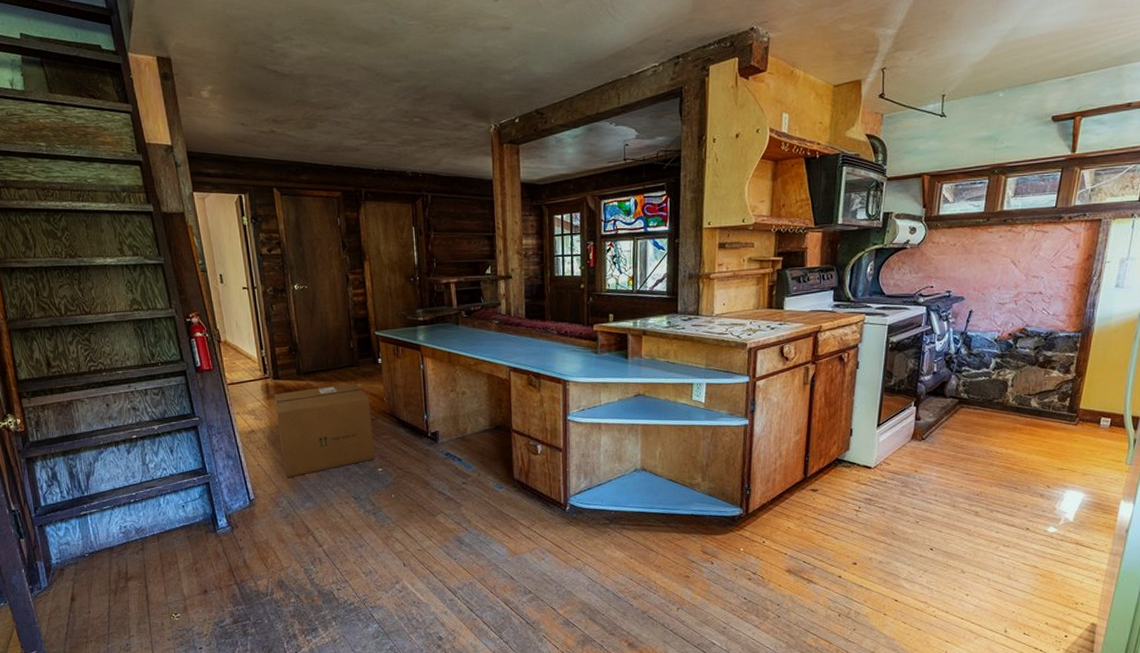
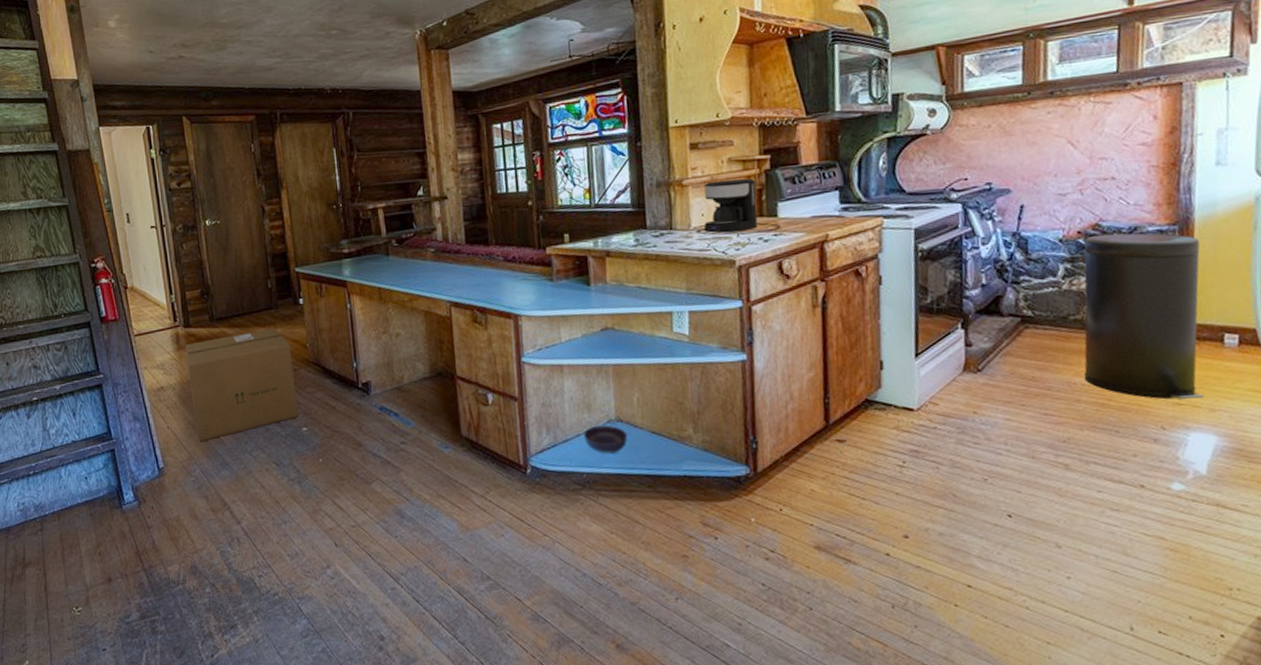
bowl: none [613,473,649,497] -> present [582,425,628,455]
coffee maker: none [718,275,785,323] -> present [696,178,781,236]
pedal bin: none [999,337,1095,466] -> present [1084,233,1205,400]

